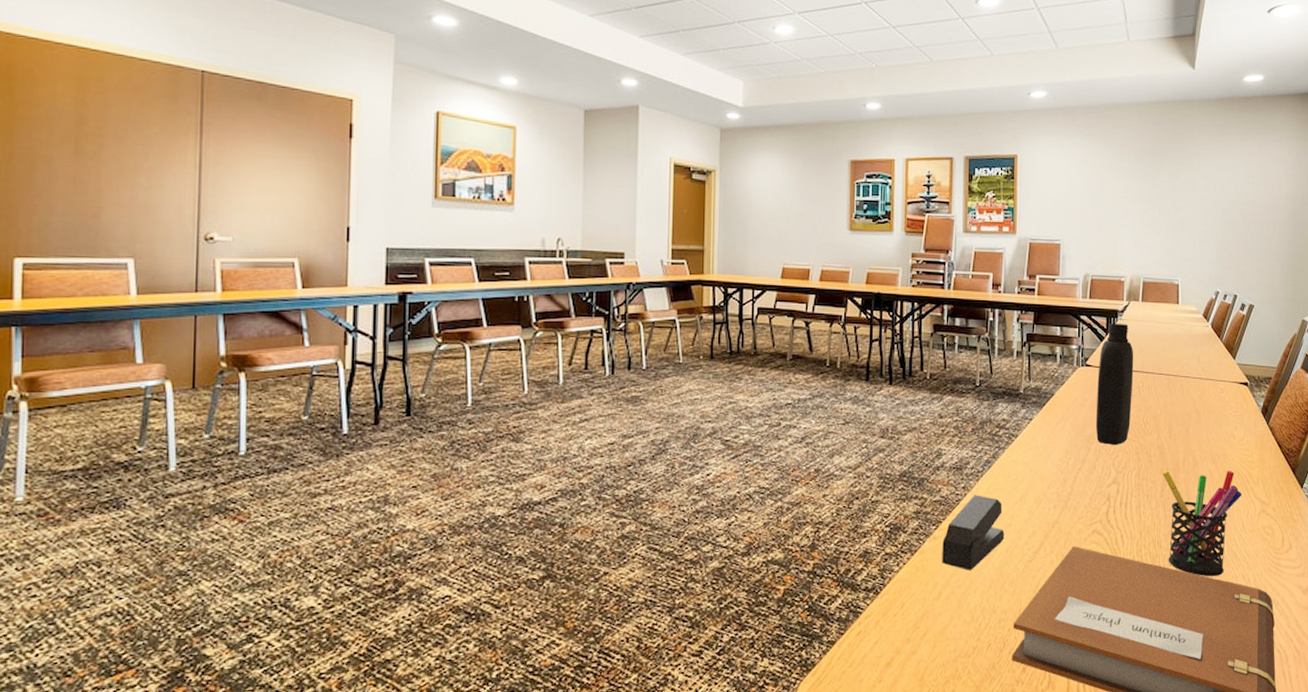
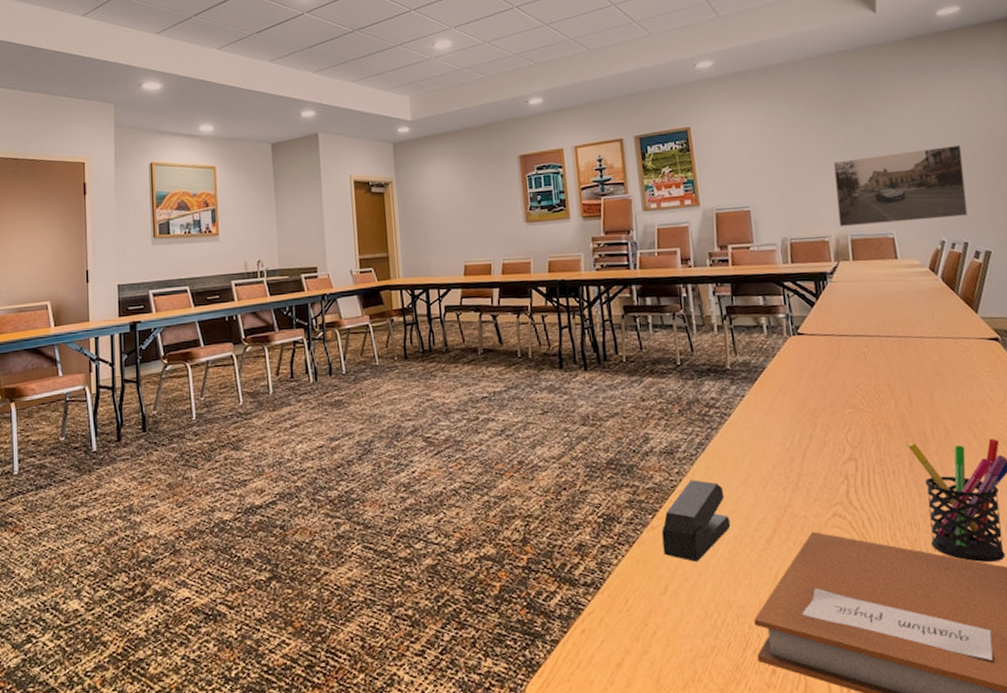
bottle: present [1095,323,1134,446] -> none [812,286,861,419]
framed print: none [1135,205,1245,272] -> present [833,144,968,227]

